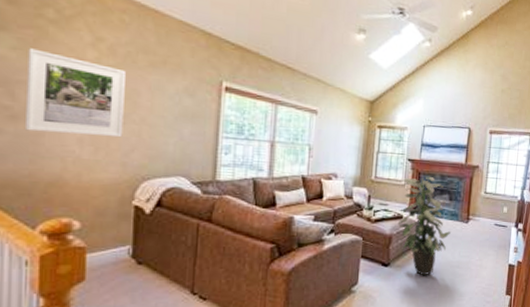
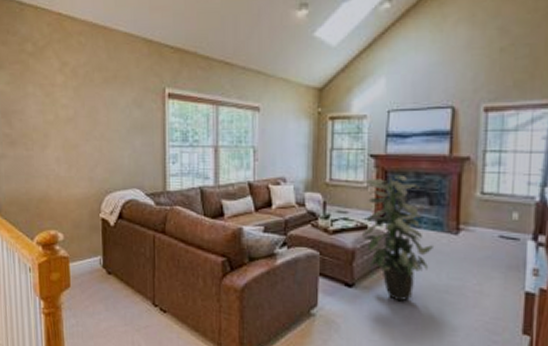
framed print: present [24,48,127,138] -> none [17,81,88,154]

